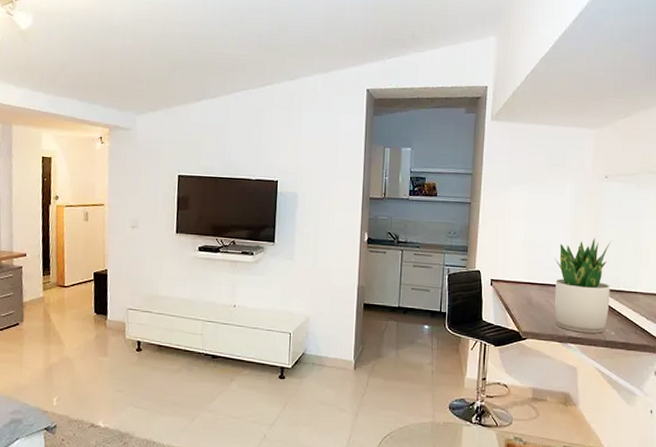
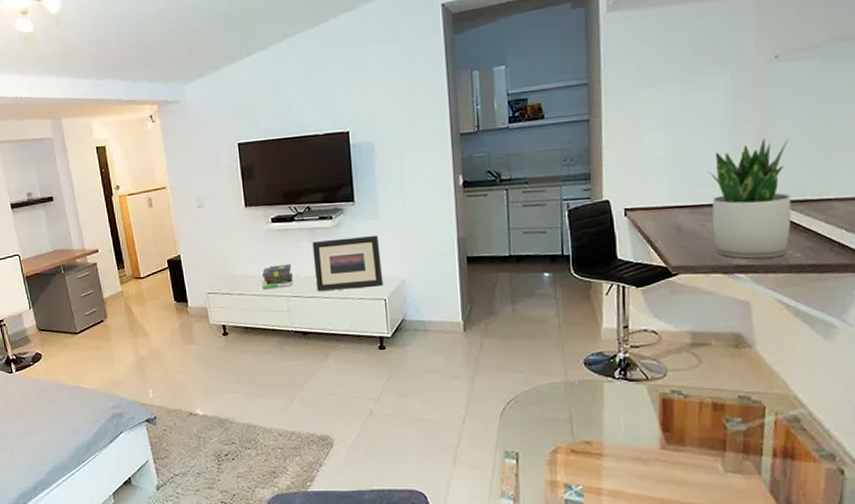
books: none [181,290,211,312] -> present [262,264,293,290]
picture frame: none [231,273,292,321] -> present [312,236,384,292]

